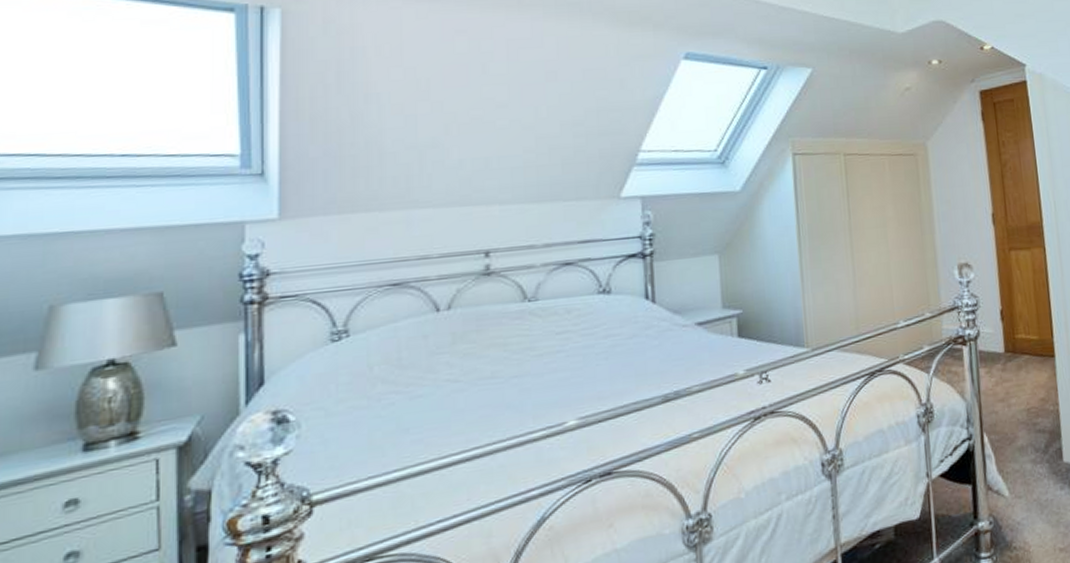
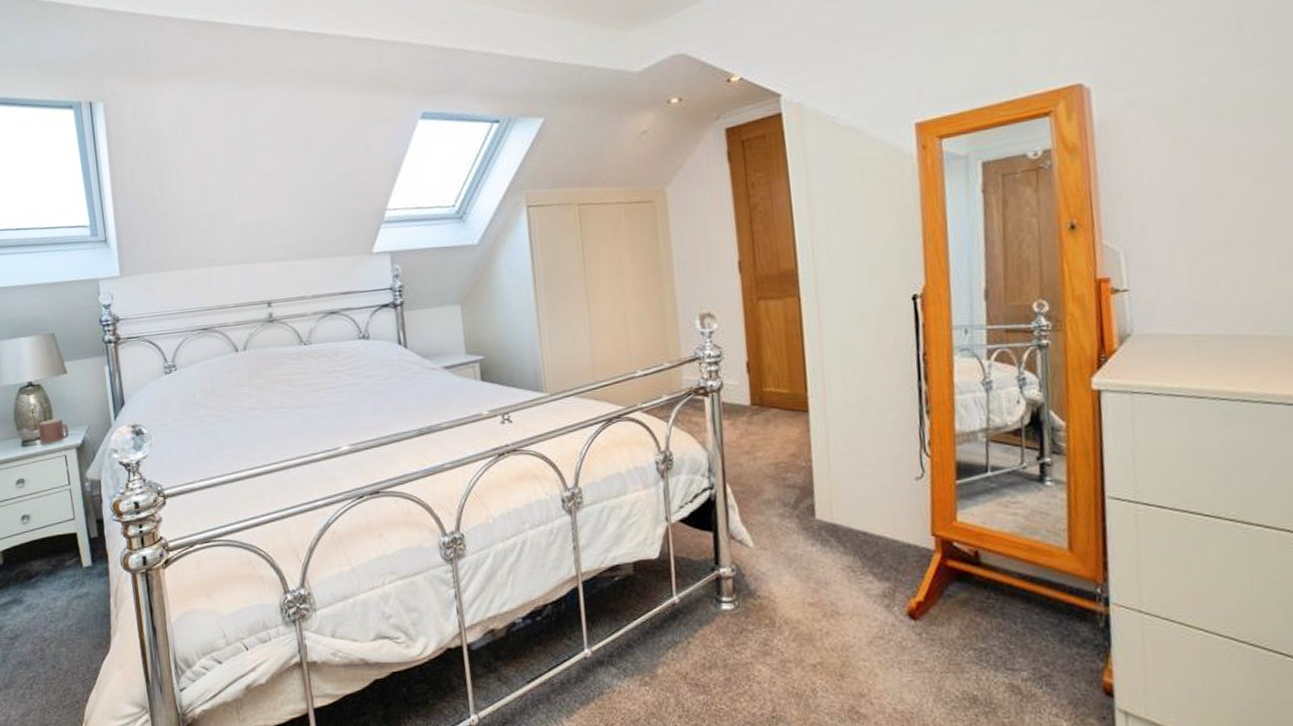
mug: none [115,408,169,449] -> present [37,419,70,446]

